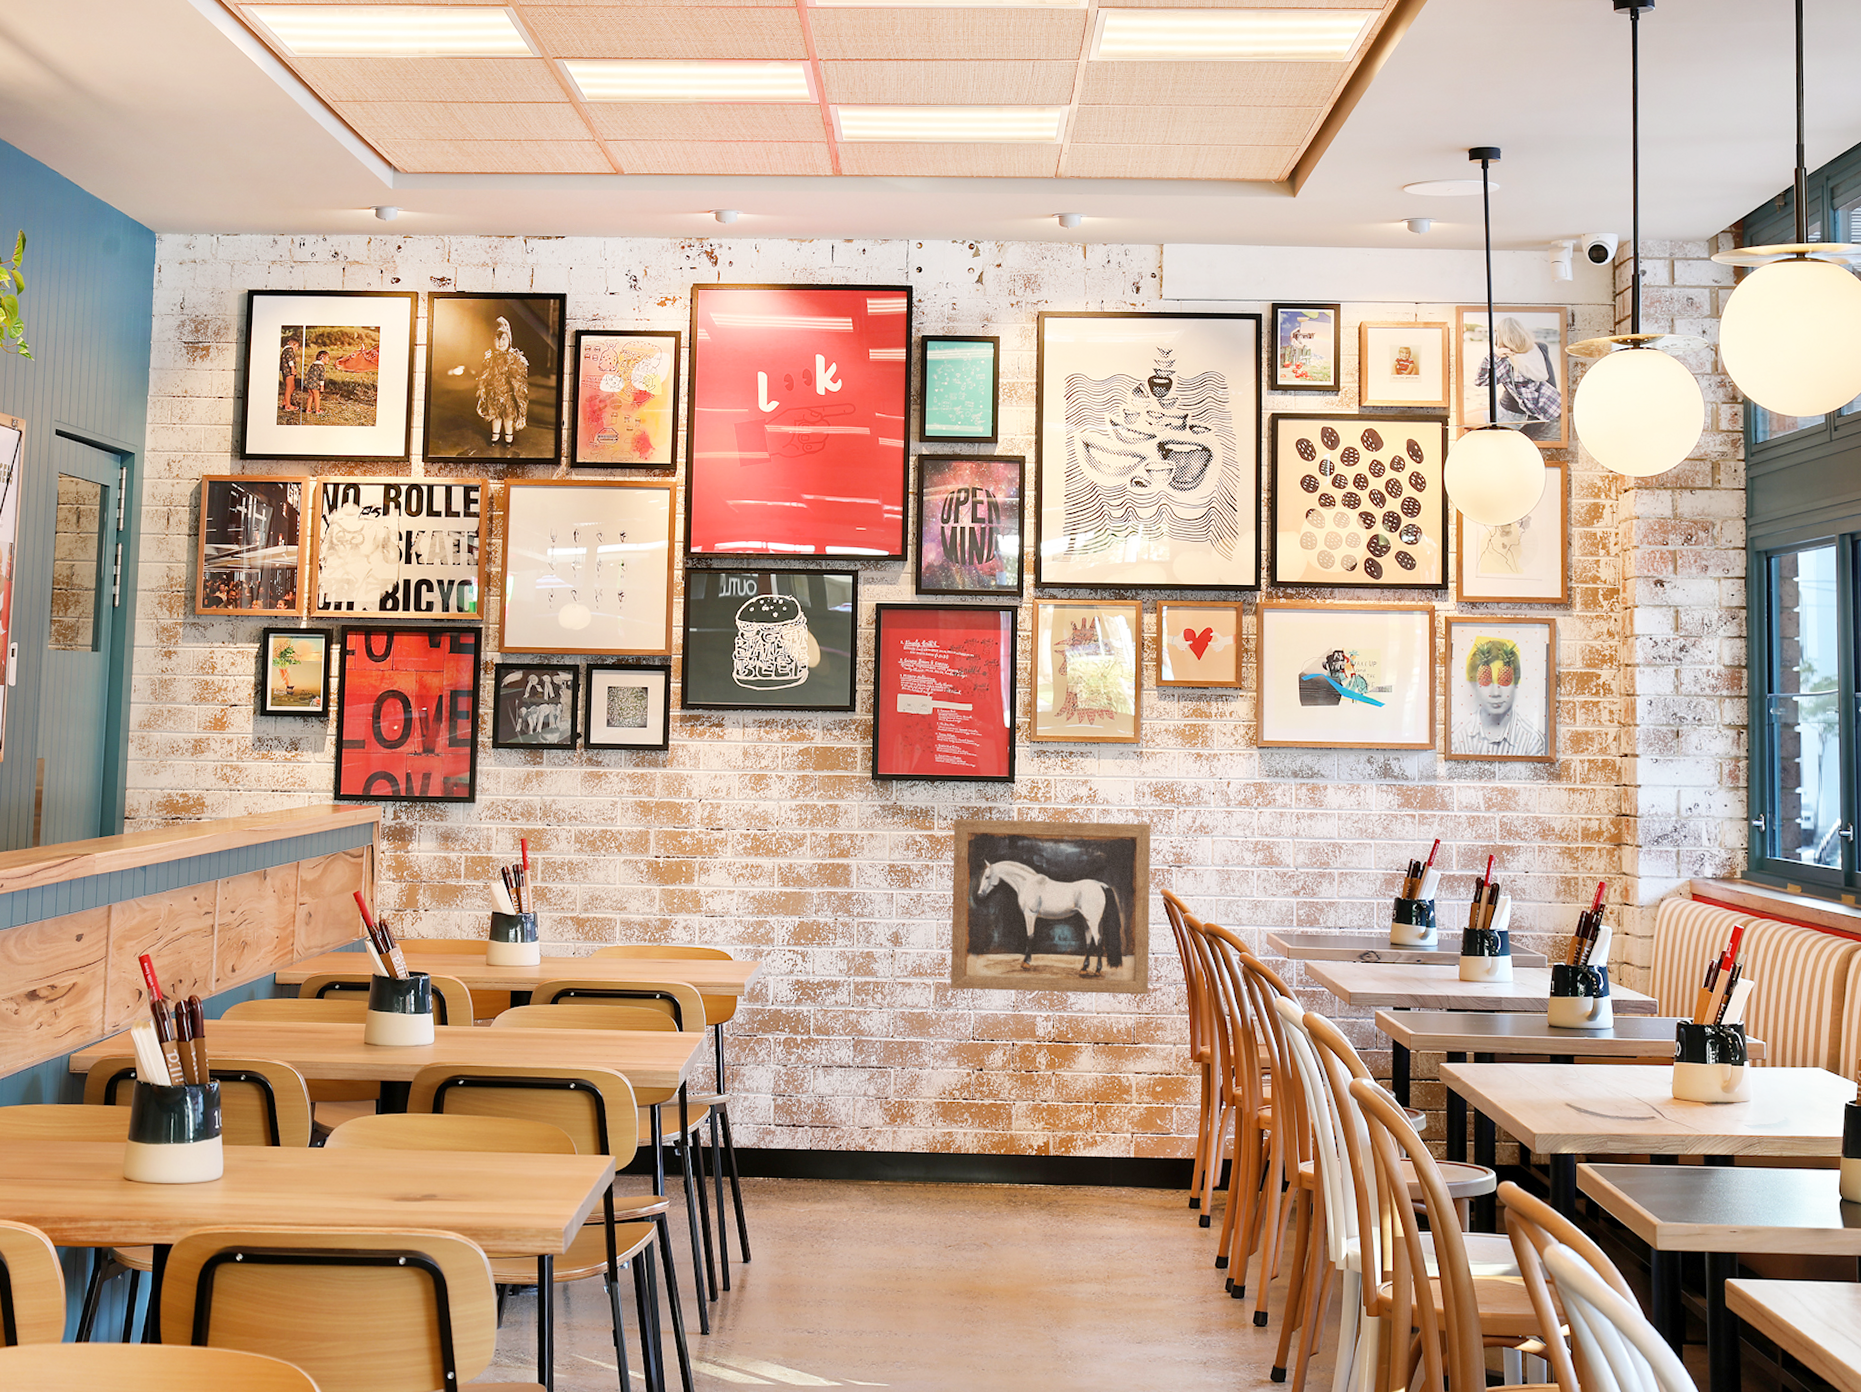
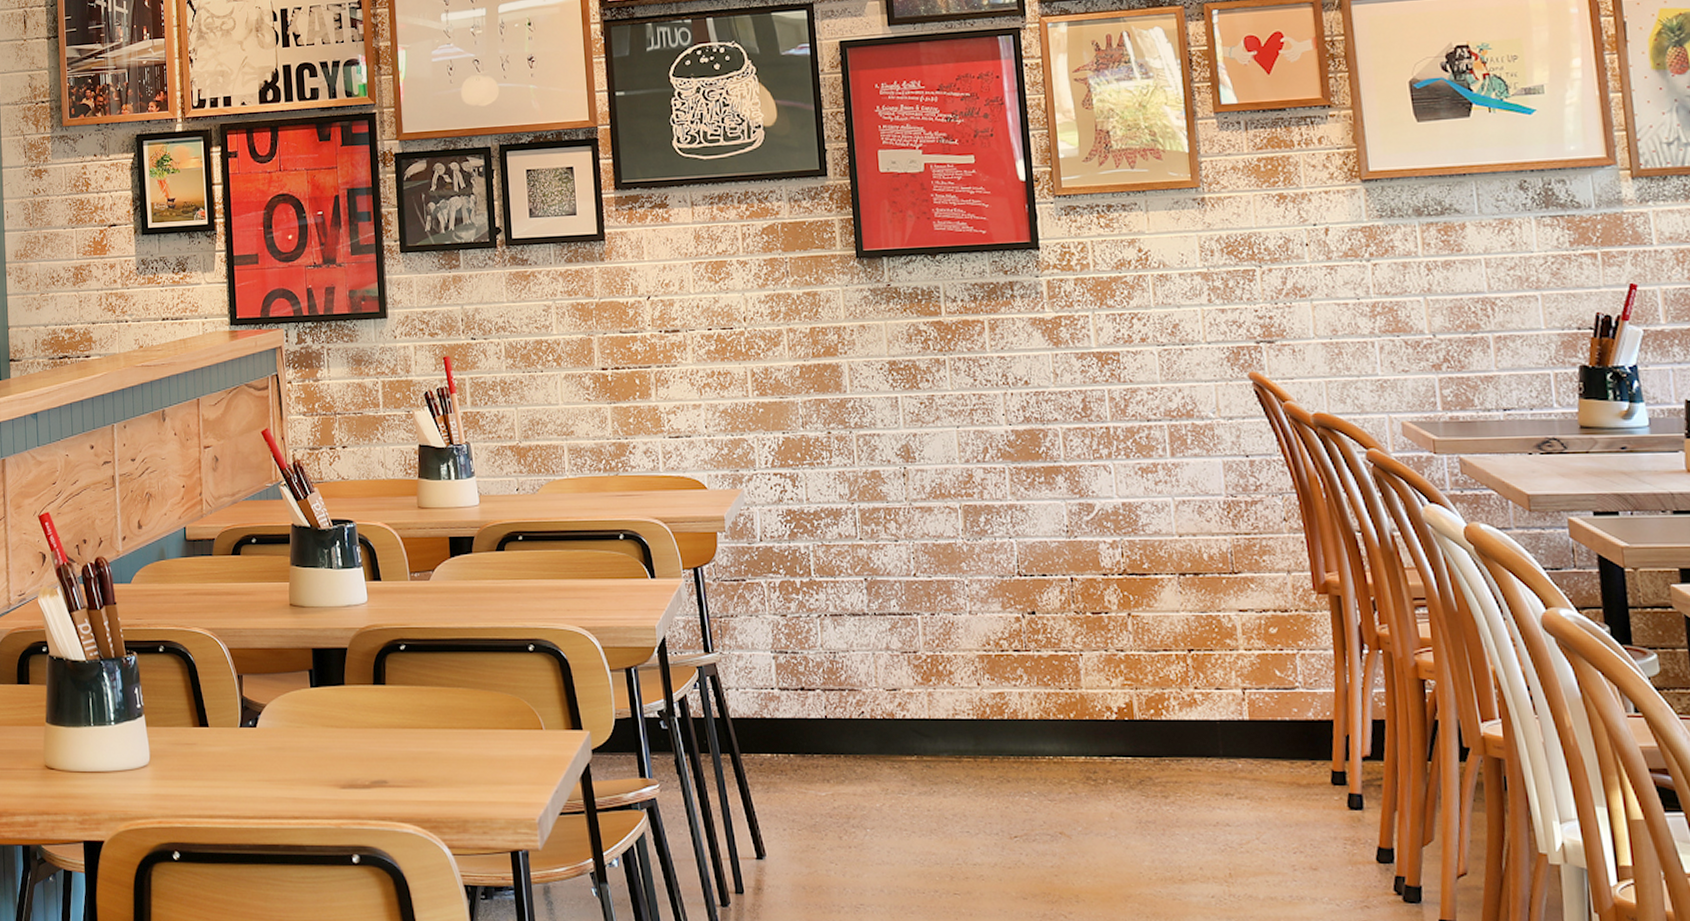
wall art: present [951,819,1151,995] -> none [965,289,1247,513]

